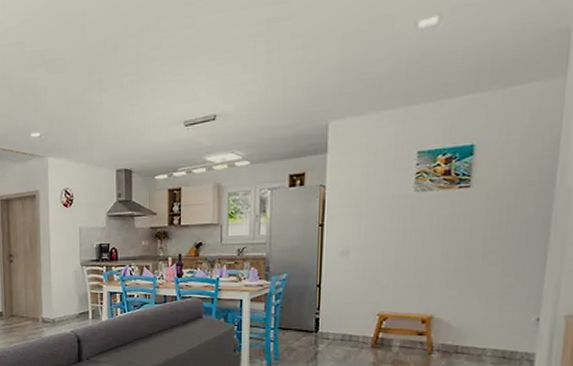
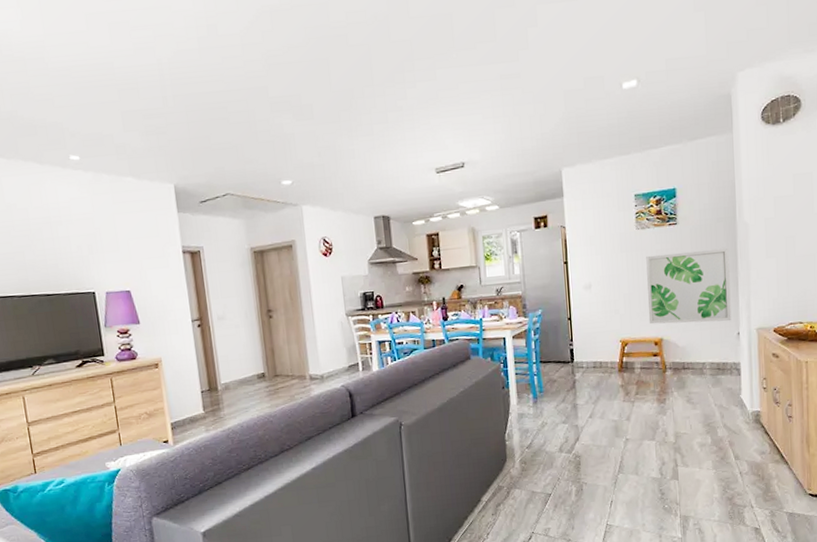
wall art: none [417,217,539,304] -> present [646,247,732,325]

